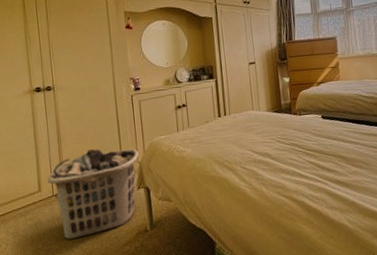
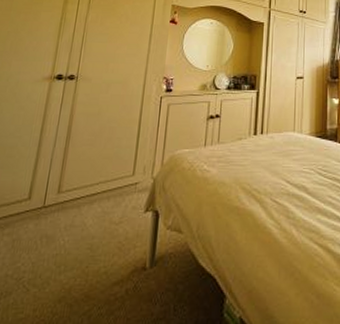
clothes hamper: present [48,149,140,240] -> none [42,155,156,268]

